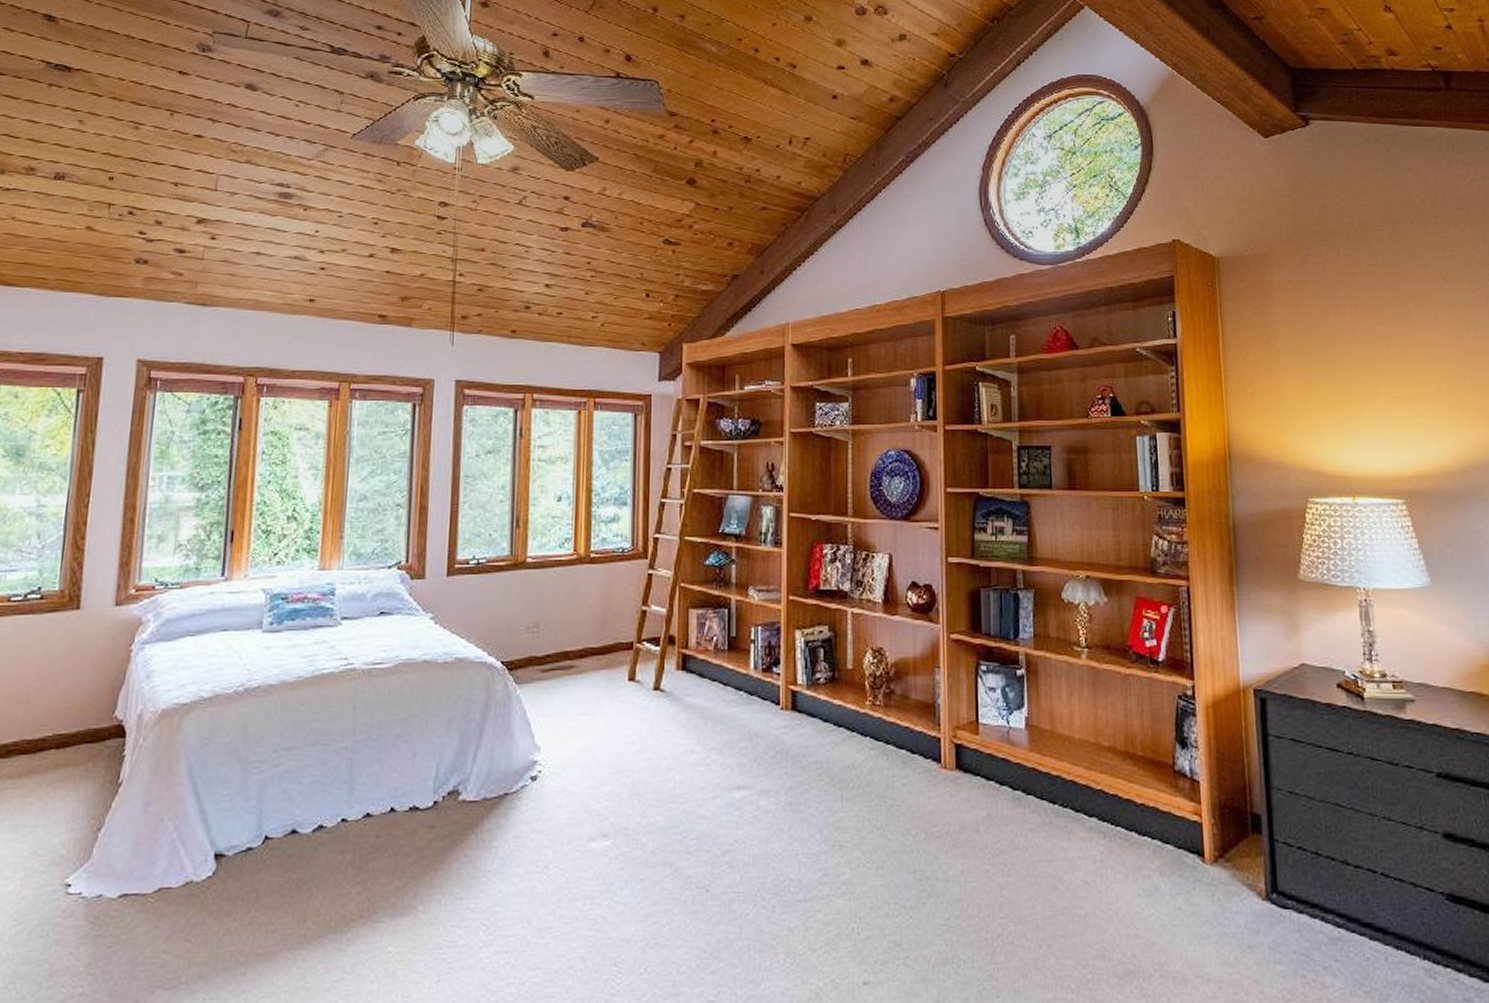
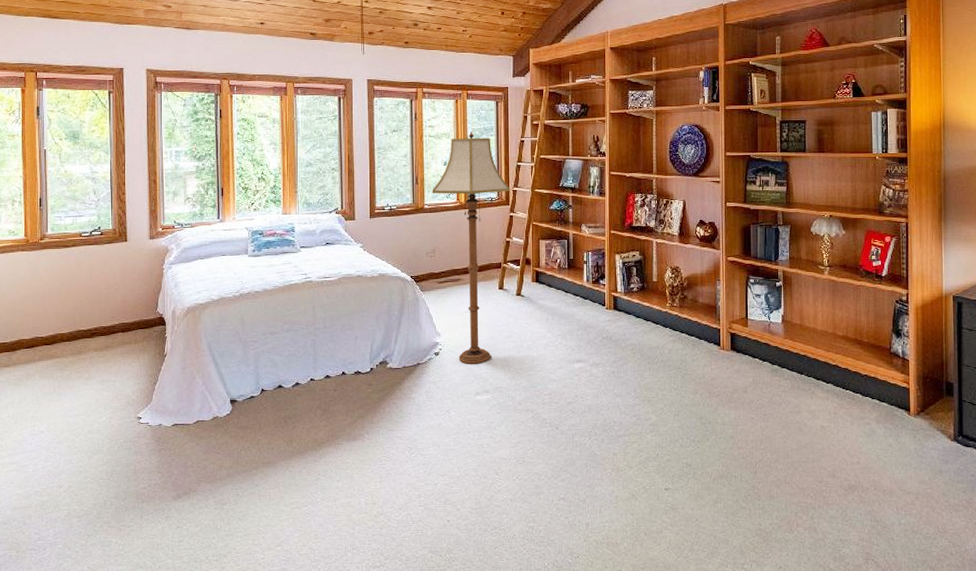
floor lamp: none [538,454,650,794] -> present [432,131,510,364]

